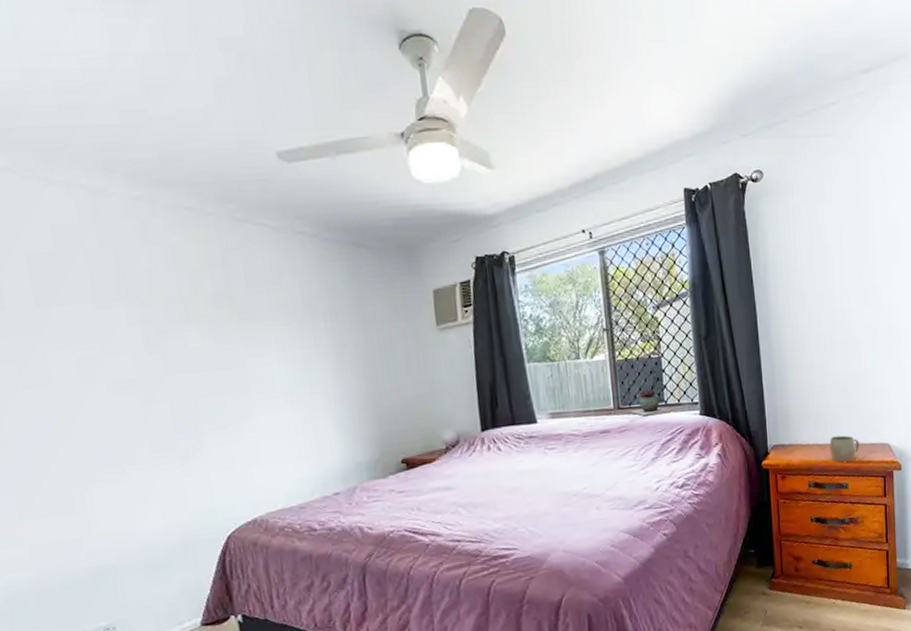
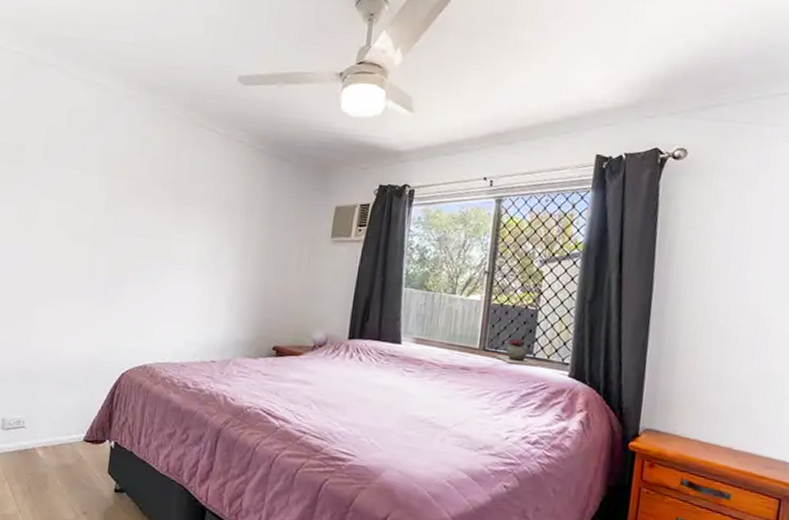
mug: present [829,435,859,463] -> none [713,437,754,472]

